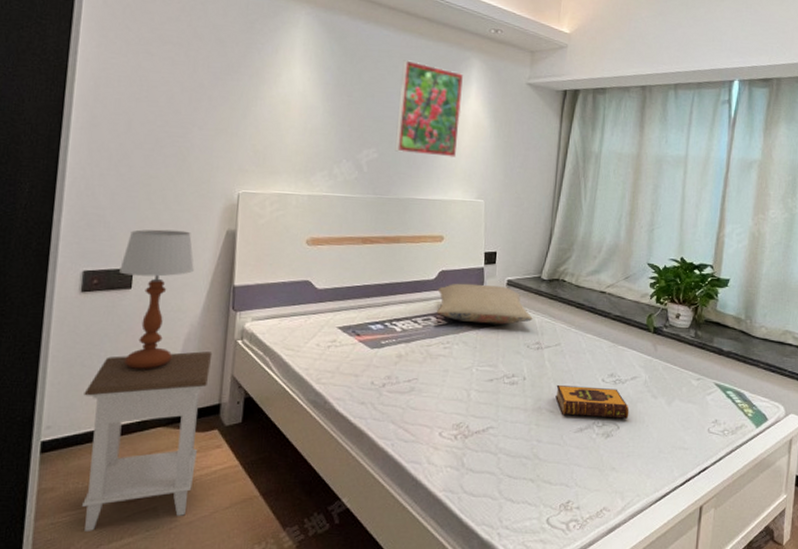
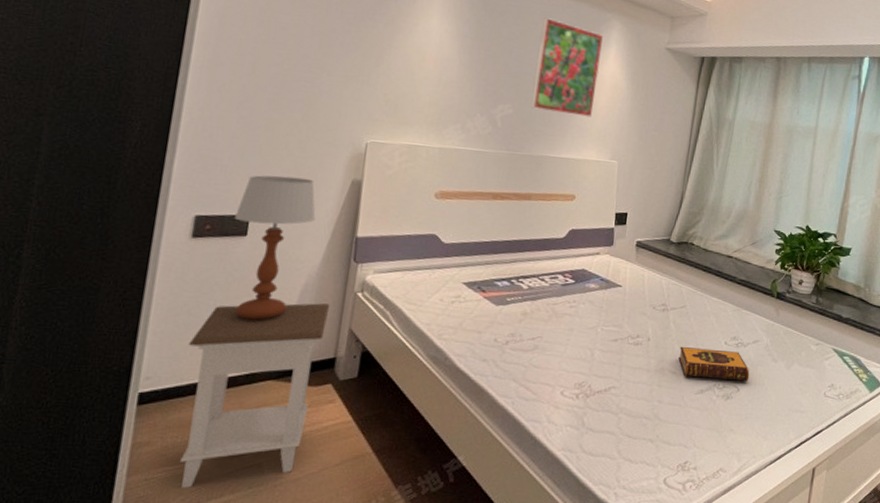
pillow: present [437,283,533,325] -> none [565,242,660,286]

